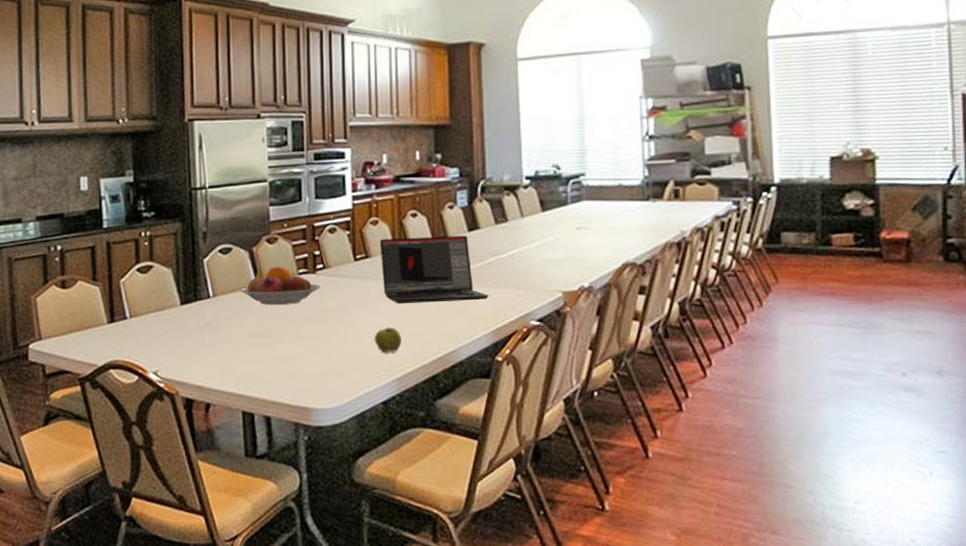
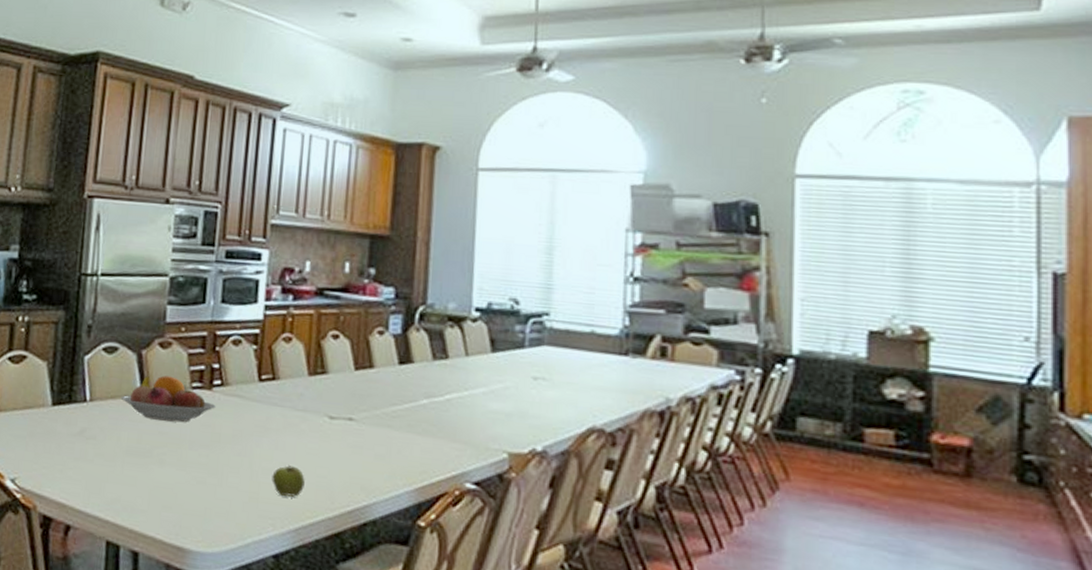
laptop: present [379,235,489,304] -> none [289,360,417,449]

